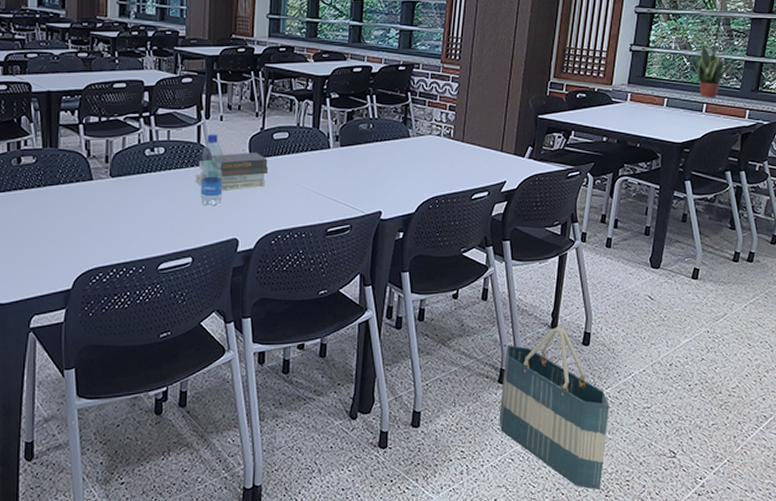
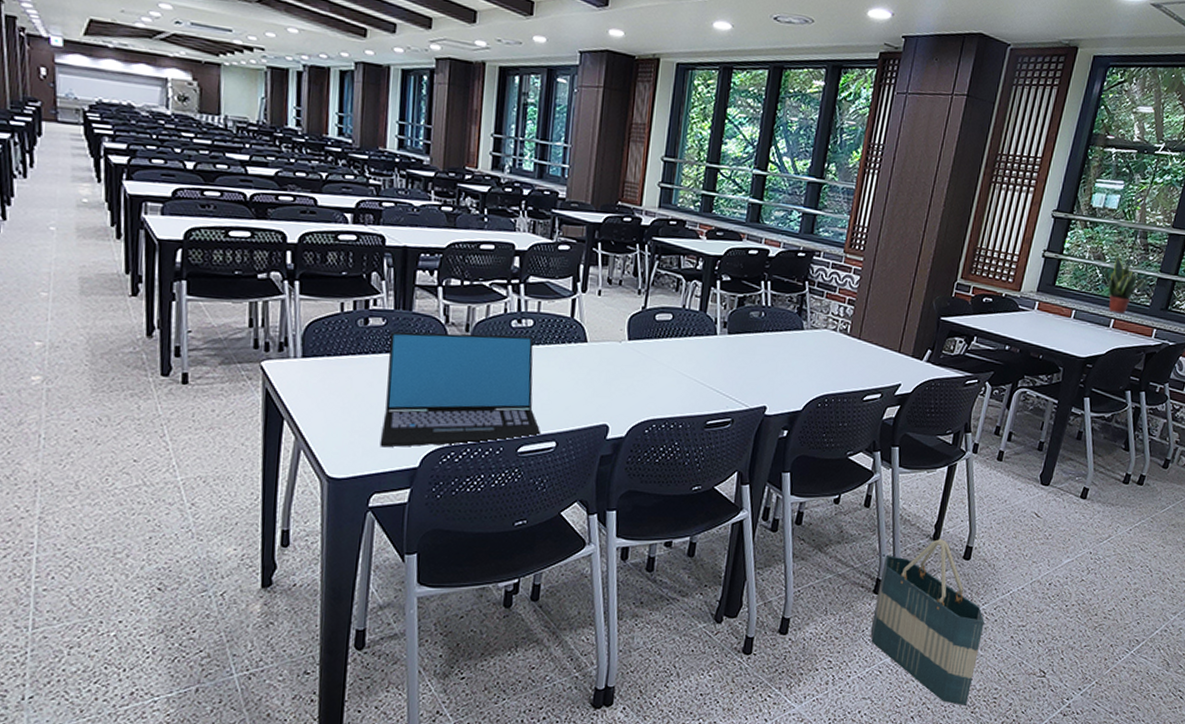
laptop: none [37,163,180,273] -> present [380,332,543,447]
books: present [195,151,268,191] -> none [565,332,647,373]
bottle: present [200,133,223,206] -> none [570,308,599,388]

